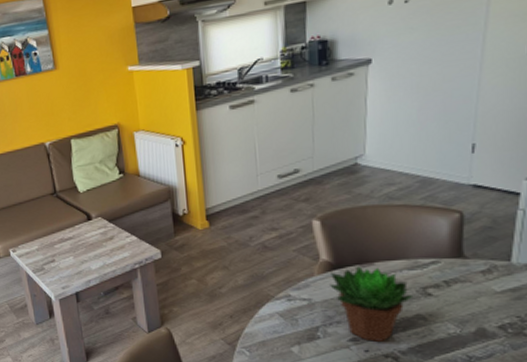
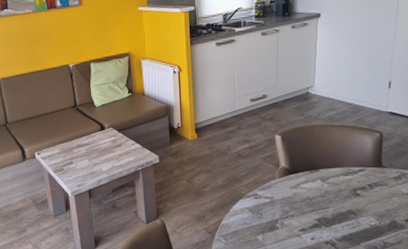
succulent plant: present [330,265,414,342] -> none [287,171,347,231]

